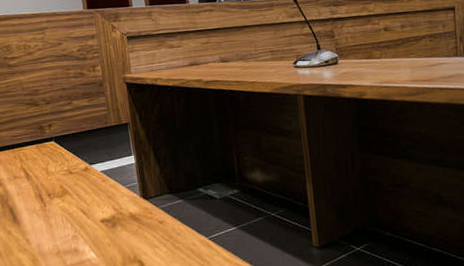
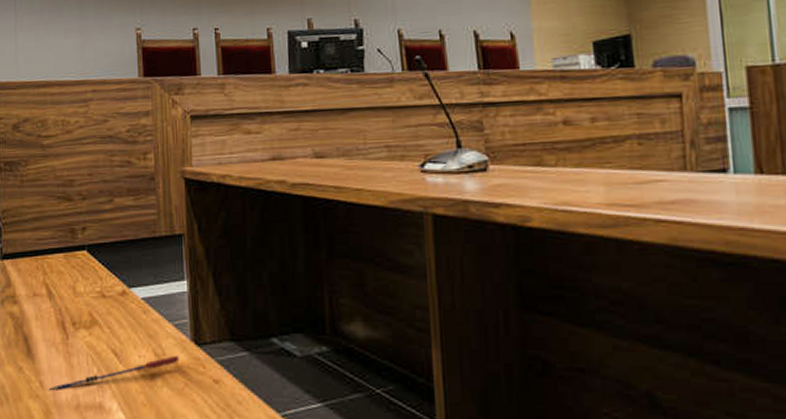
pen: none [34,208,133,245] -> present [50,355,180,391]

